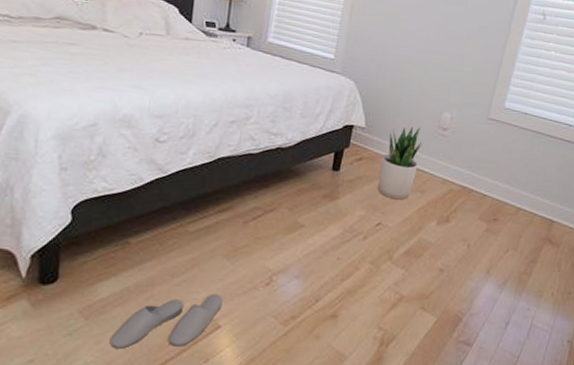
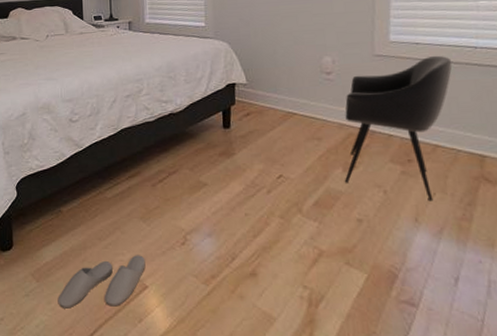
planter: present [377,126,422,200] -> none [269,75,308,150]
armchair: none [436,127,550,257] -> present [344,55,453,202]

